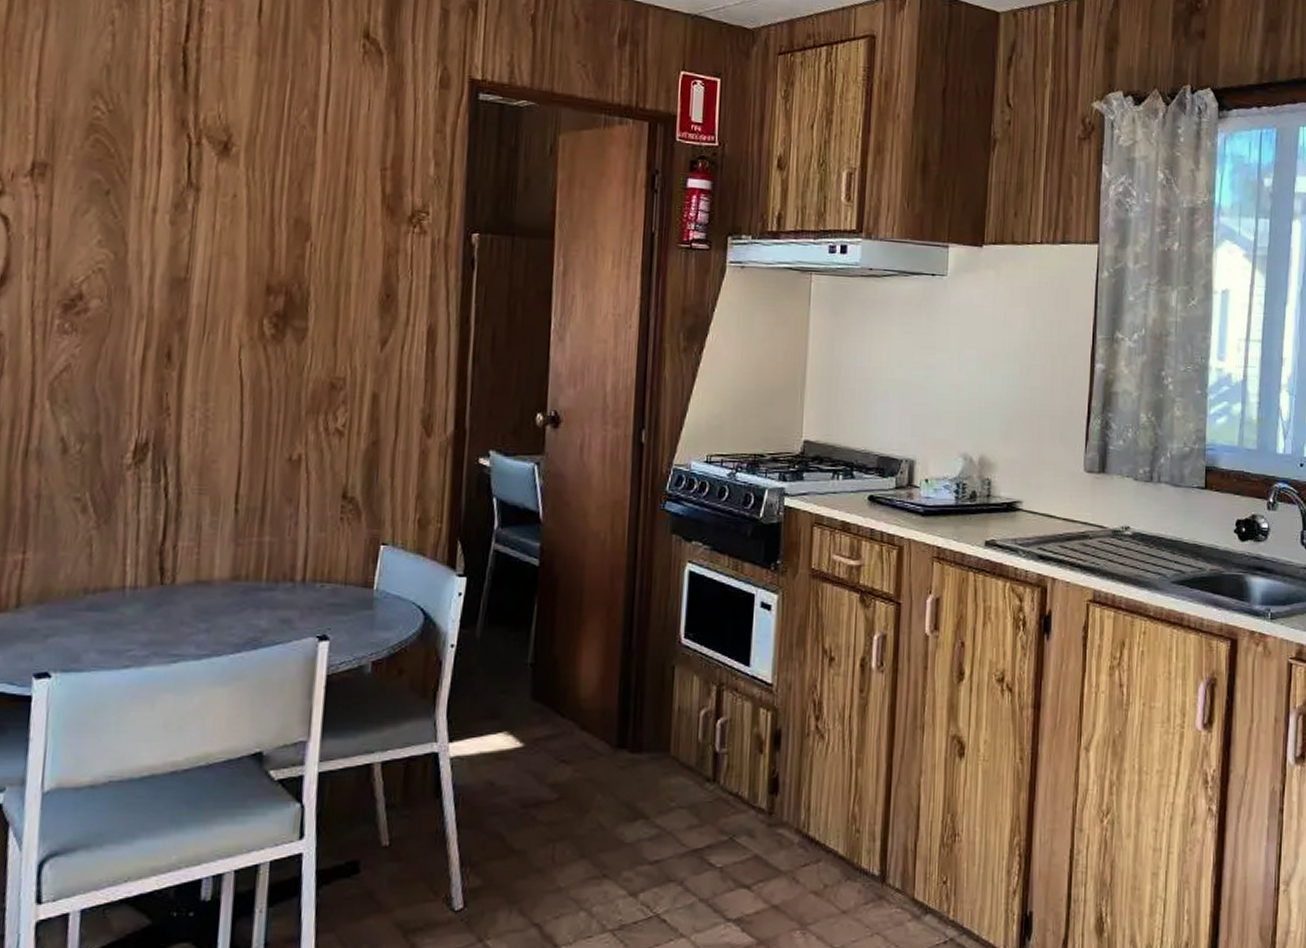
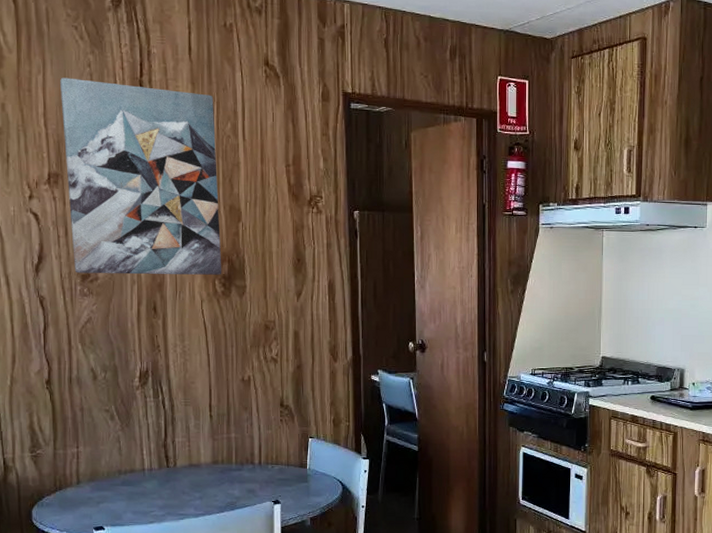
wall art: none [53,36,287,312] -> present [60,77,222,275]

